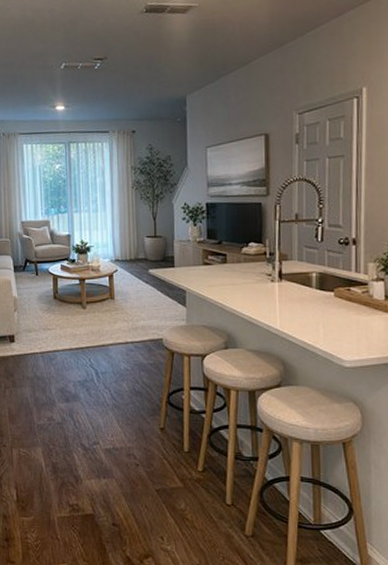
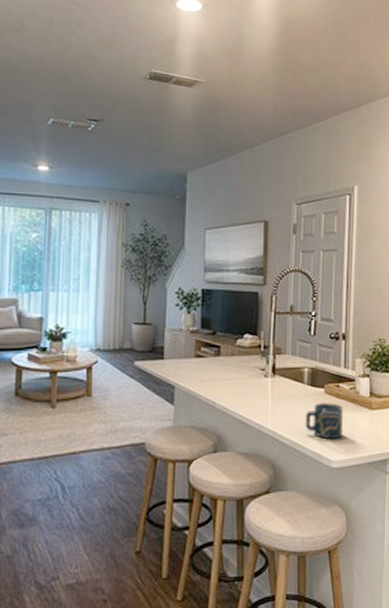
cup: none [314,306,356,341] -> present [305,403,344,440]

